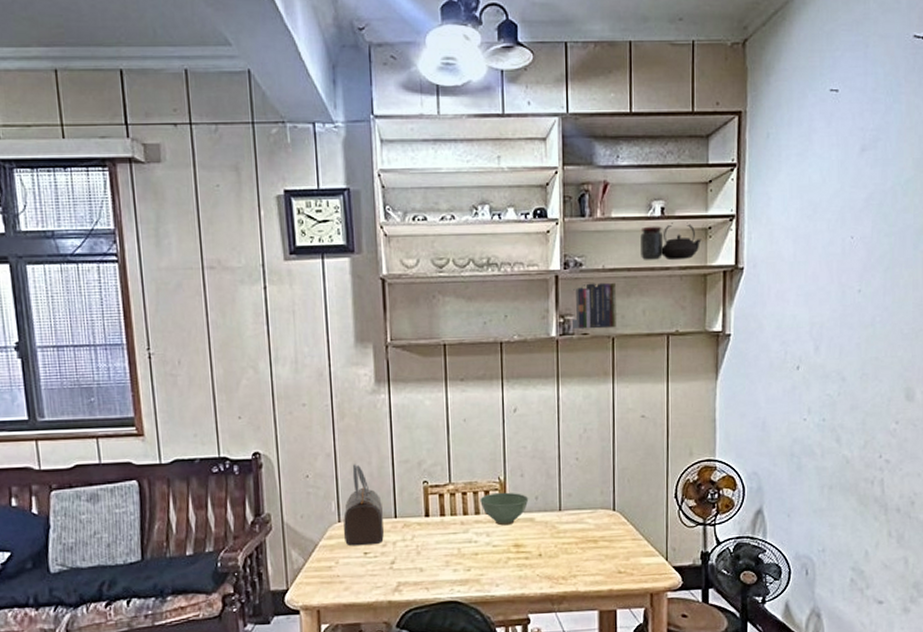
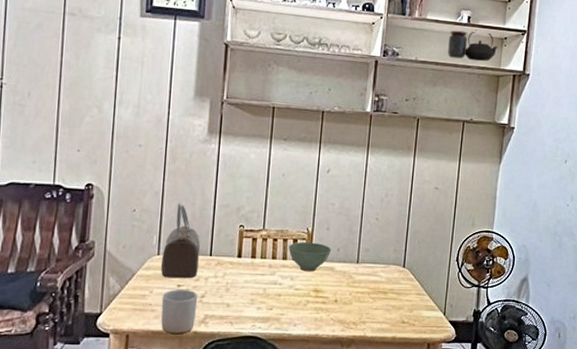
mug: none [349,556,388,605] -> present [161,289,198,334]
books: present [573,282,616,330] -> none [385,70,425,111]

